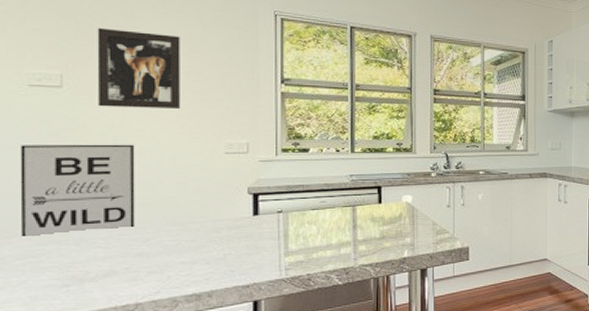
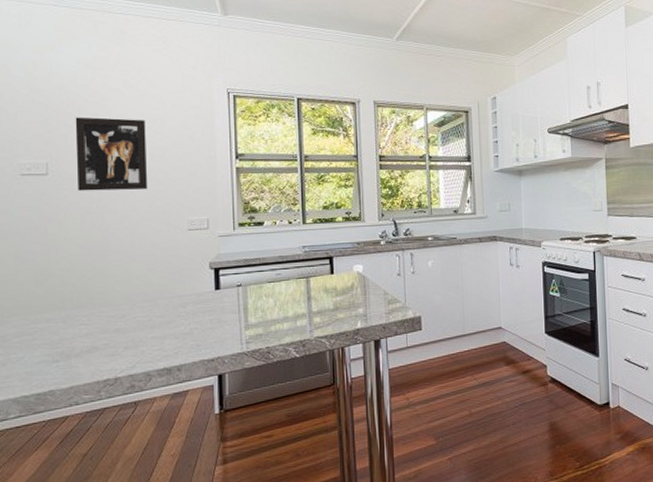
wall art: present [20,144,135,236] -> none [15,225,112,315]

